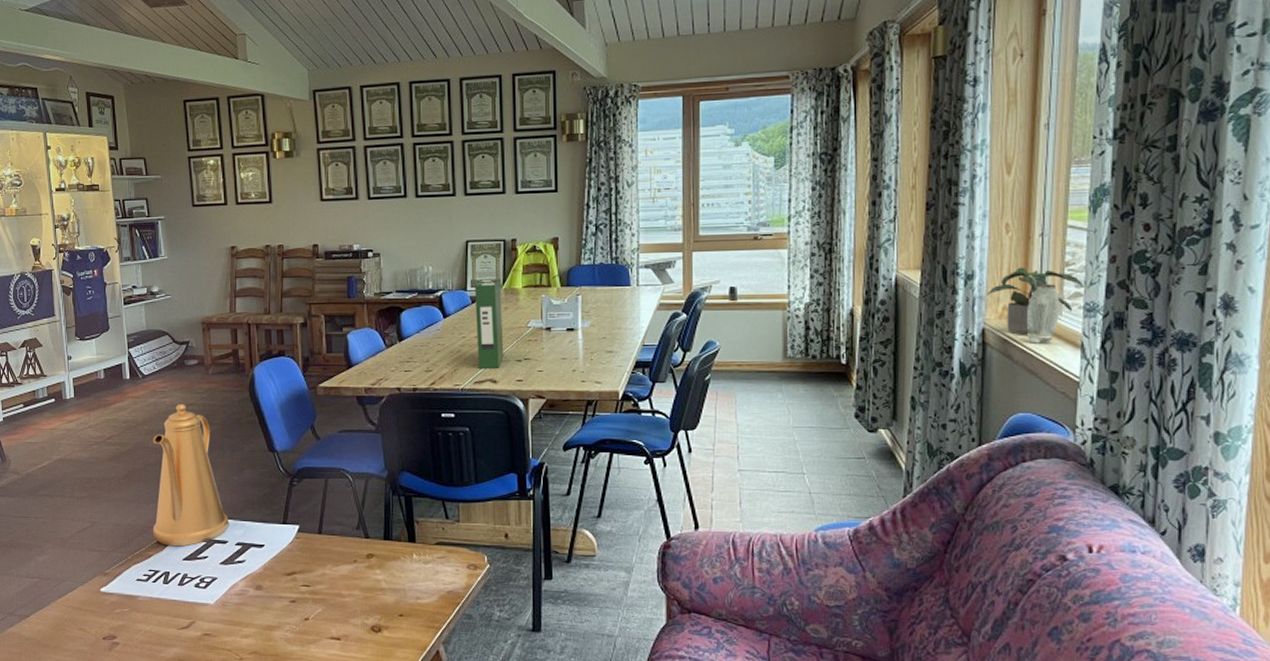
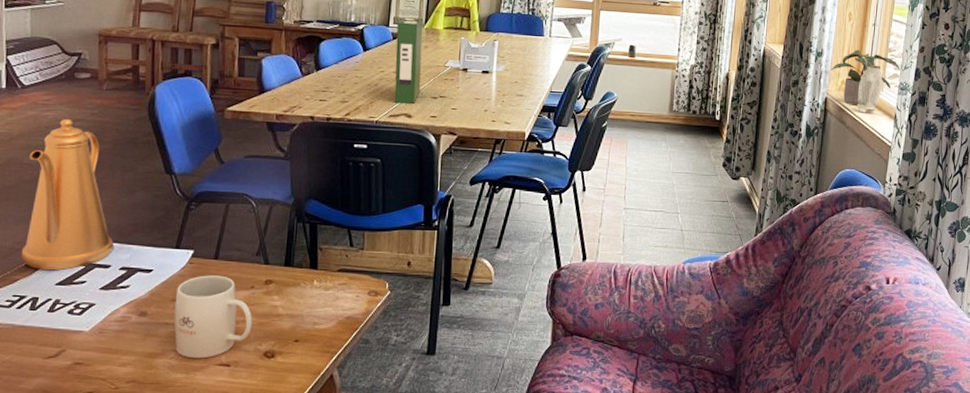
mug: none [286,549,358,632] -> present [173,275,253,359]

